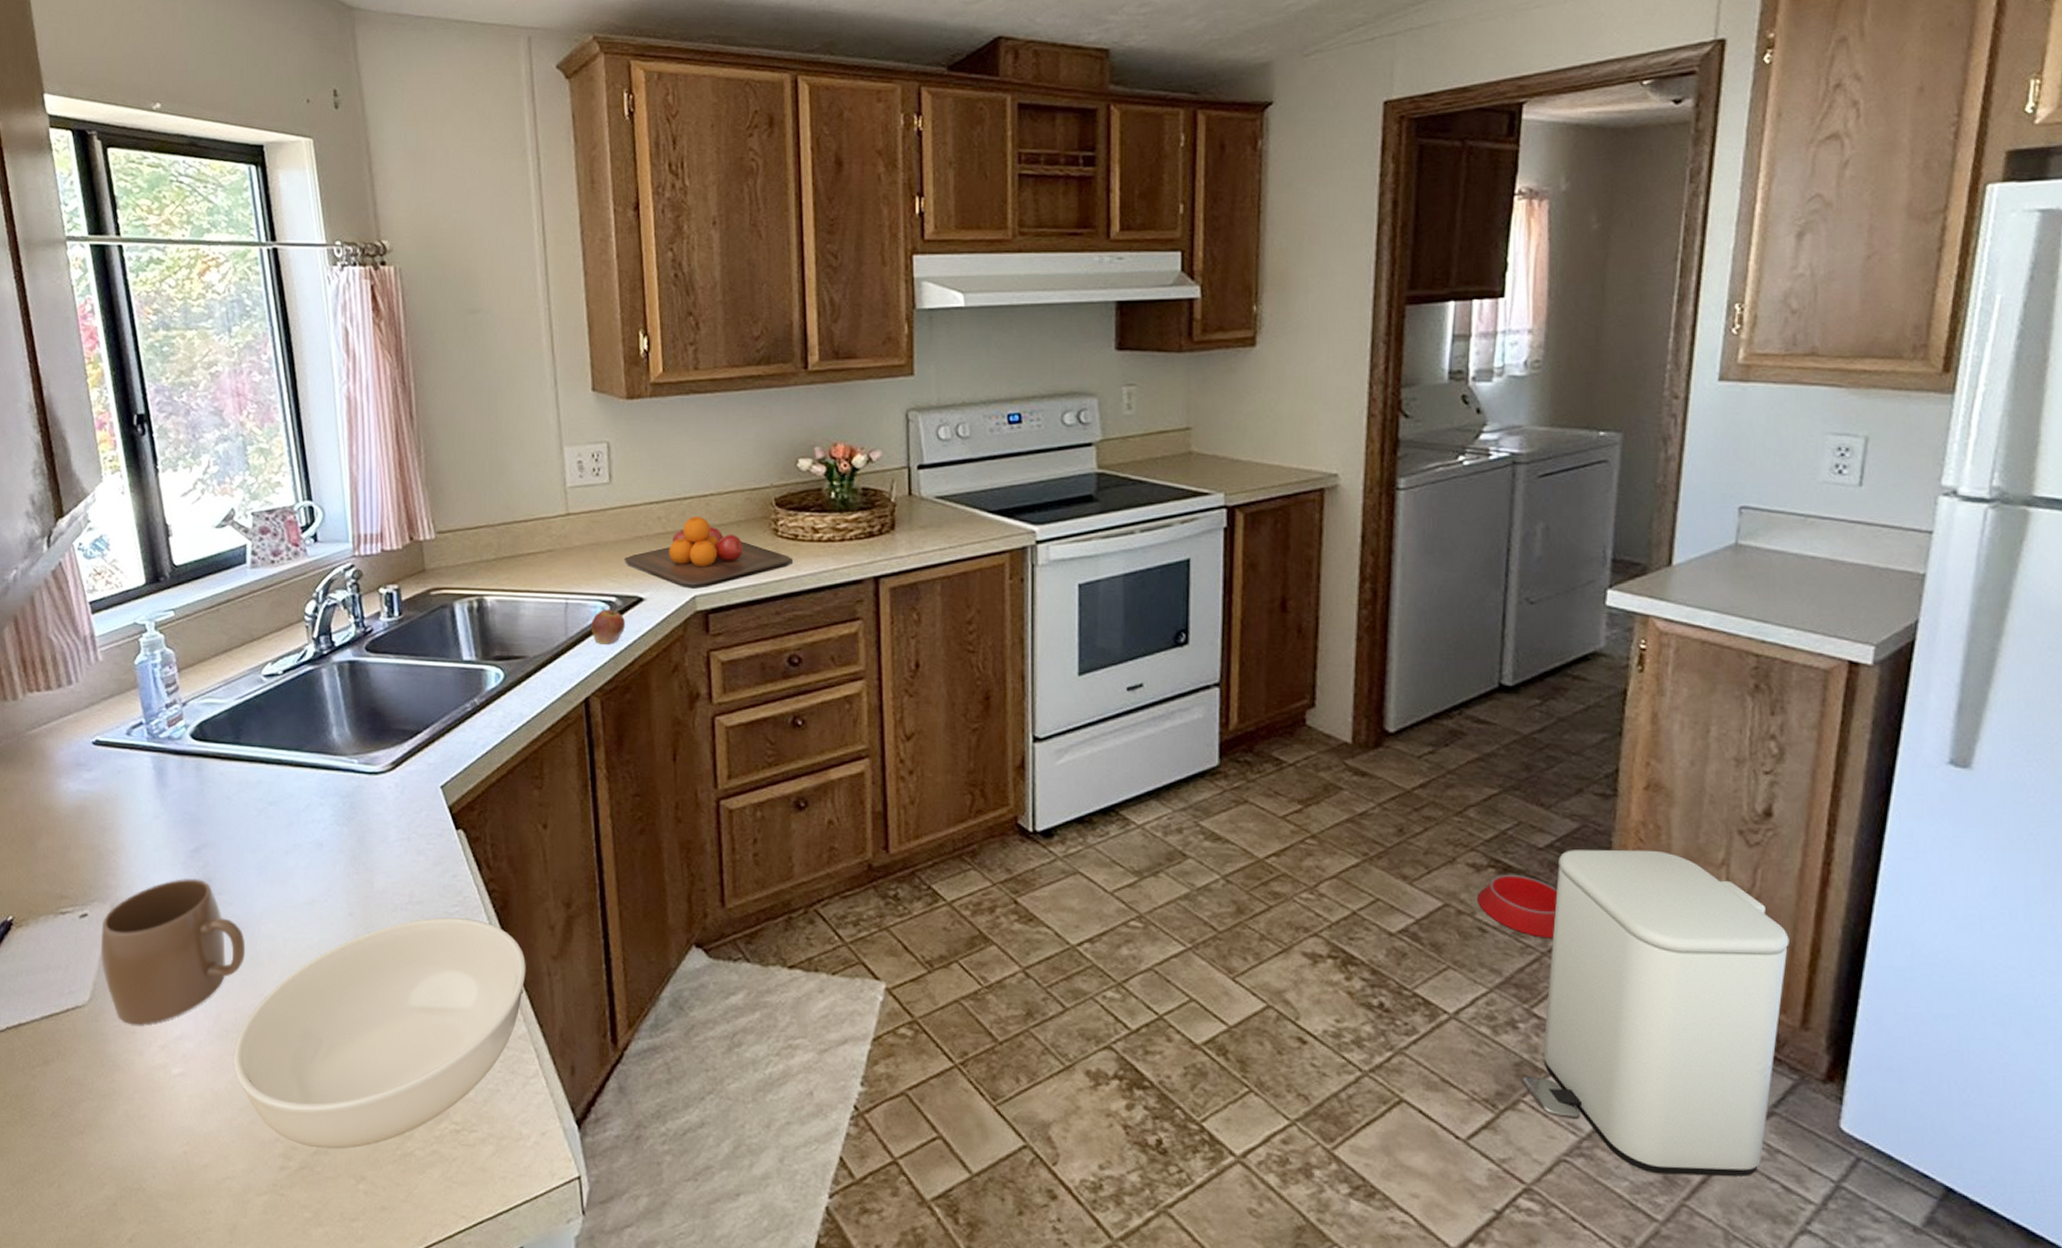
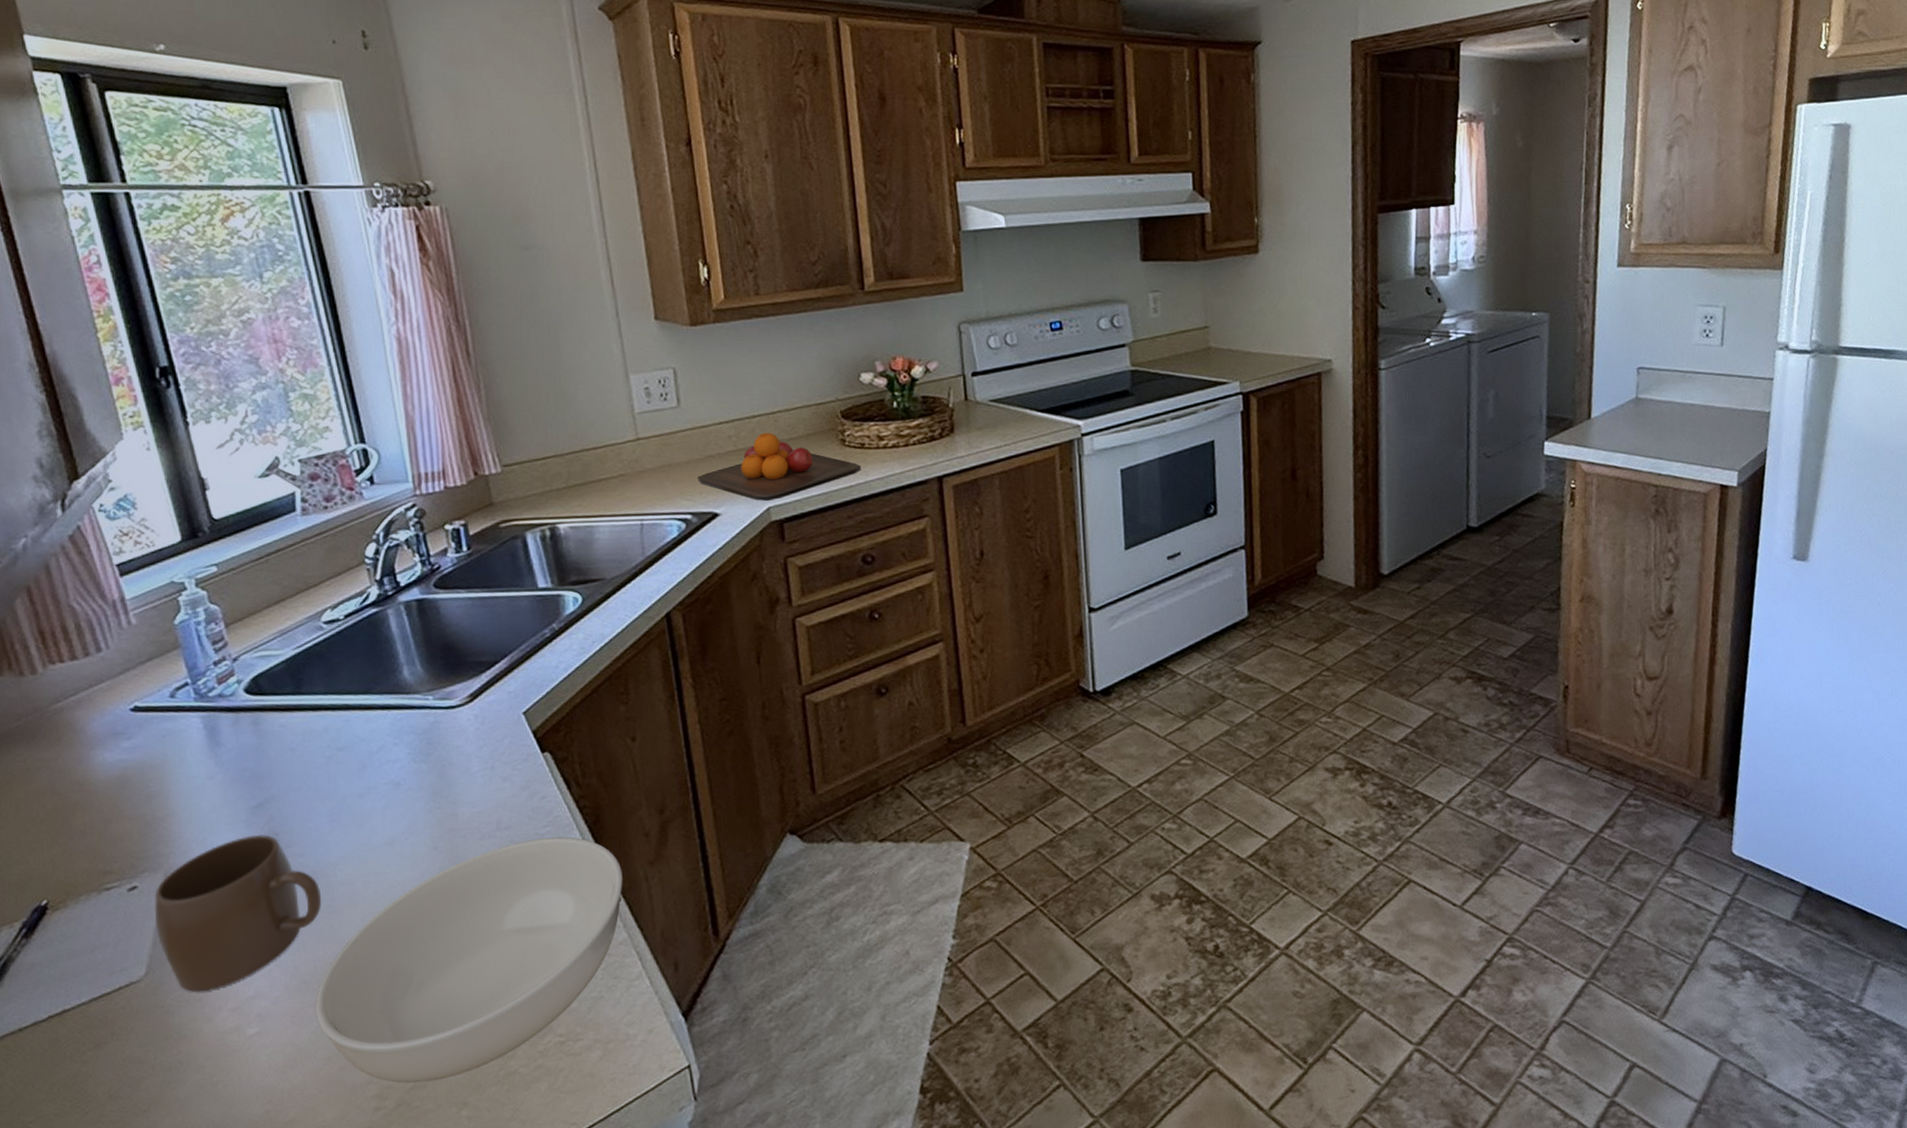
fruit: present [591,605,626,646] -> none [667,522,703,561]
pet bowl: present [1477,874,1558,939] -> none [1459,682,1521,732]
pedal bin: present [1521,849,1789,1177] -> none [1501,650,1690,910]

